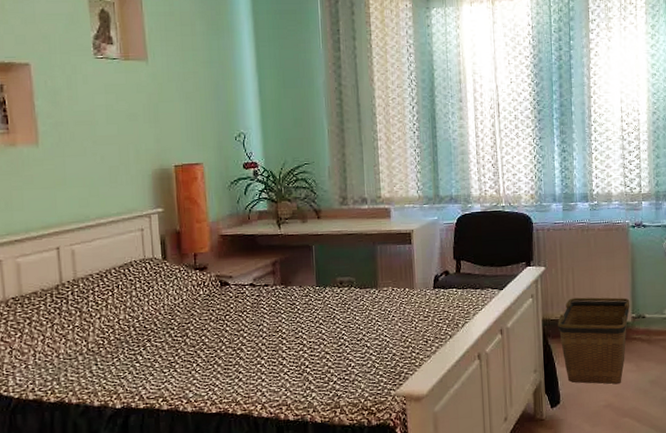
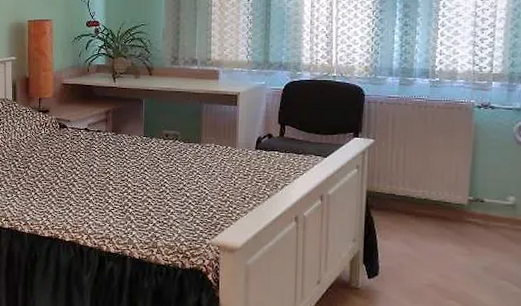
bicycle basket: present [557,297,630,384] -> none [383,173,468,265]

